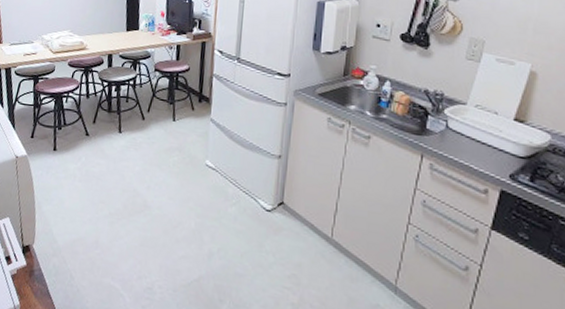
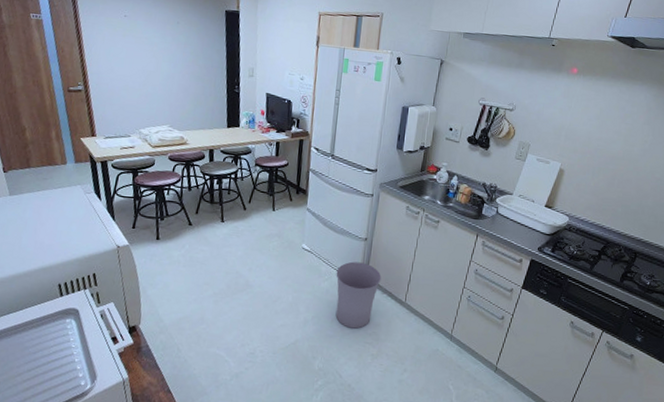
waste bin: none [245,183,300,268] -> present [335,261,382,329]

